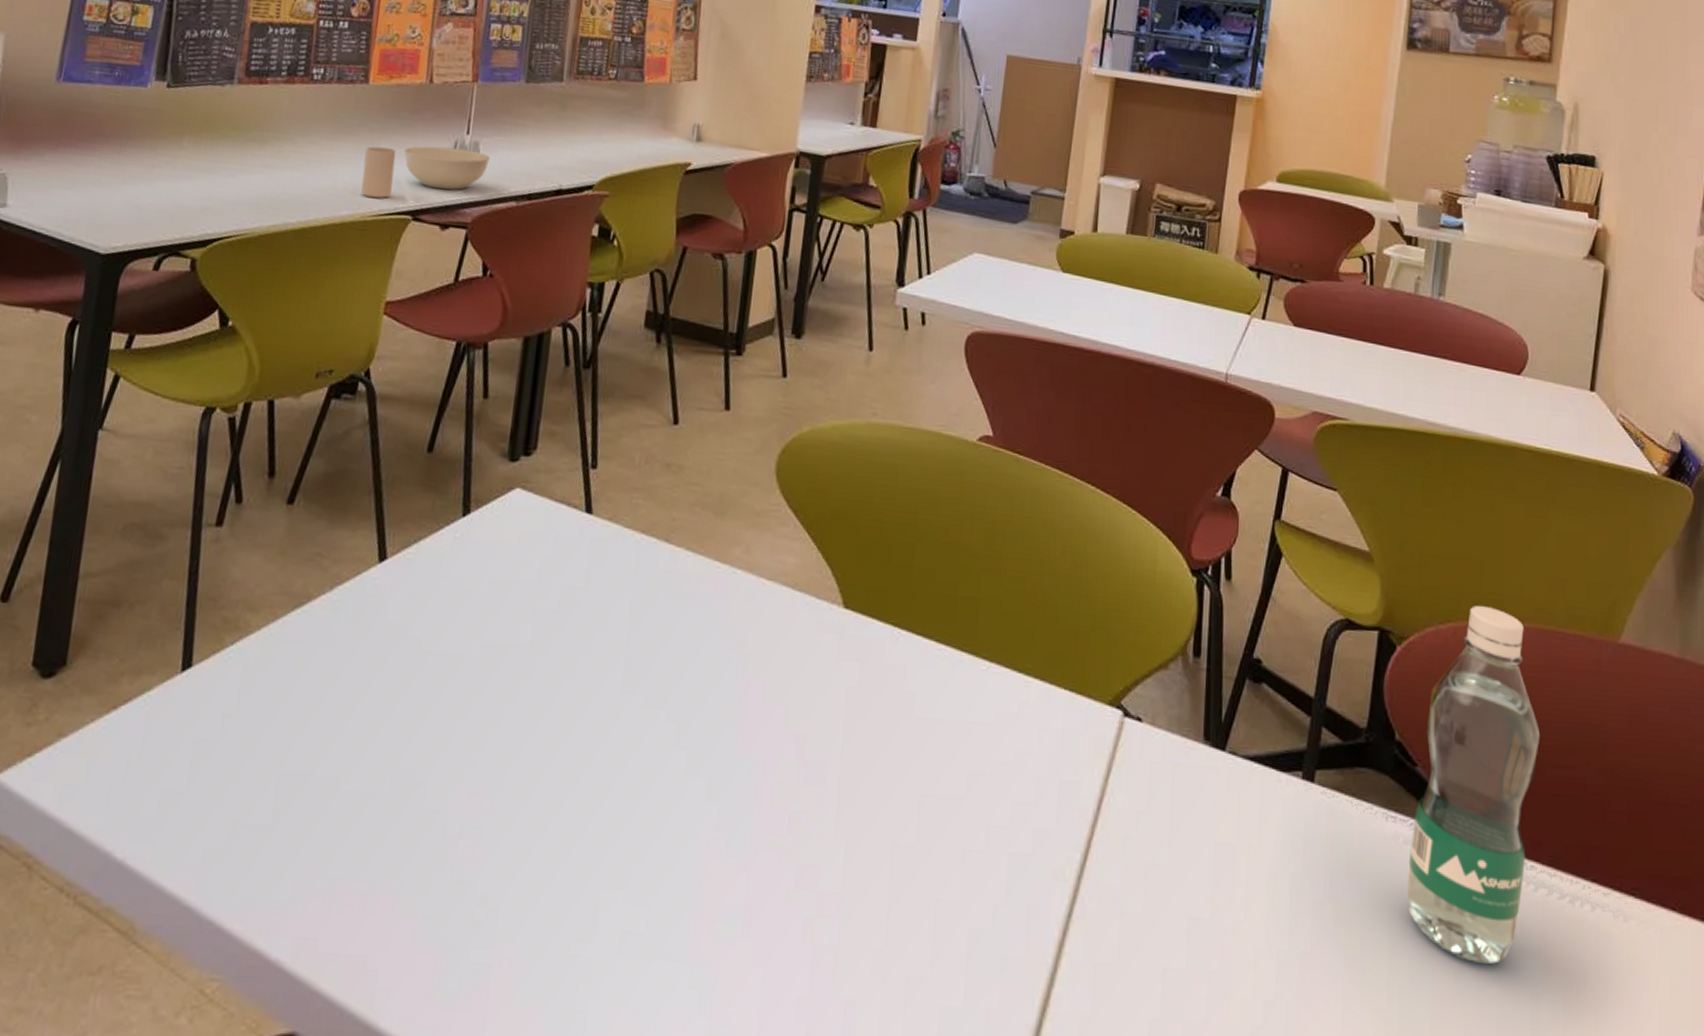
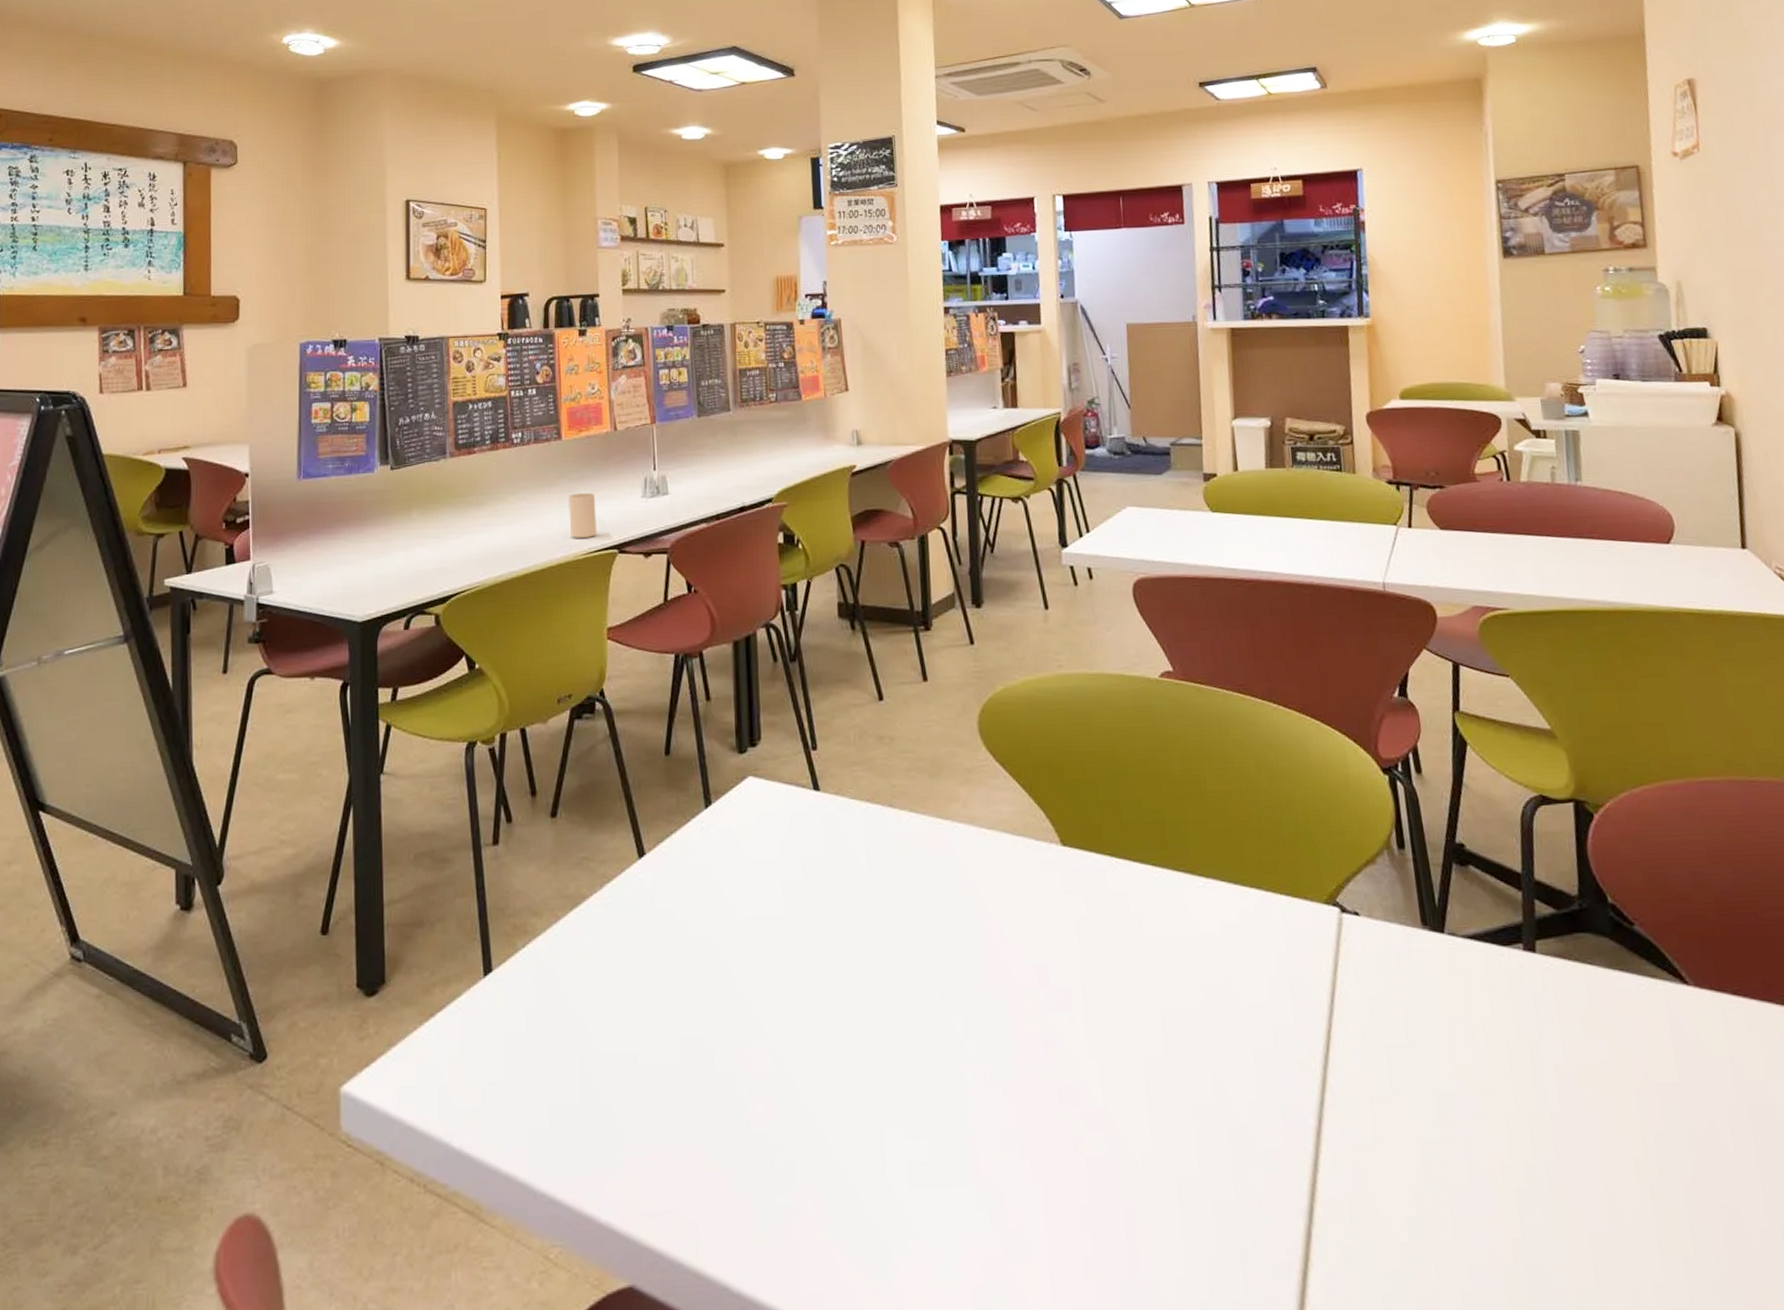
bowl: present [404,146,490,190] -> none [602,484,677,523]
bottle: present [1406,605,1541,965] -> none [1635,765,1762,1106]

